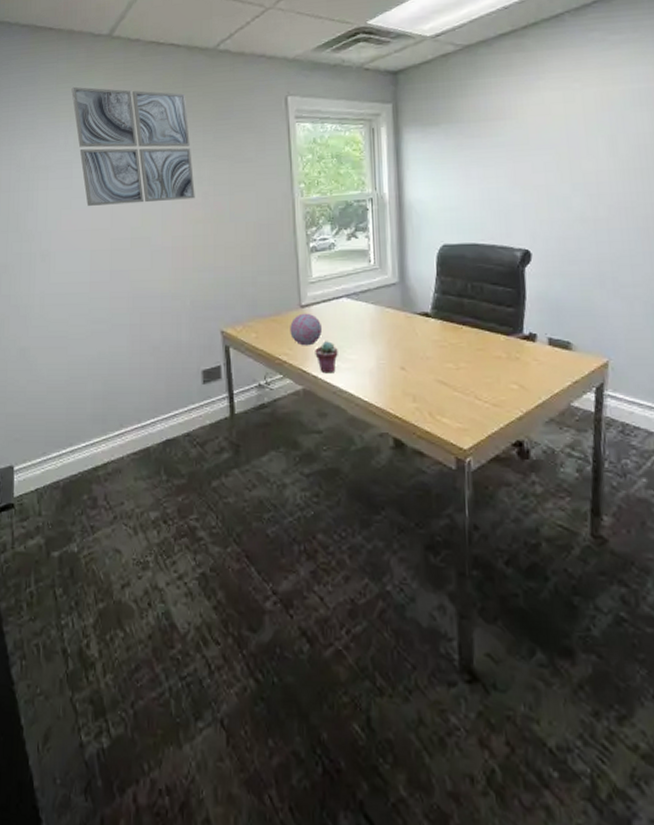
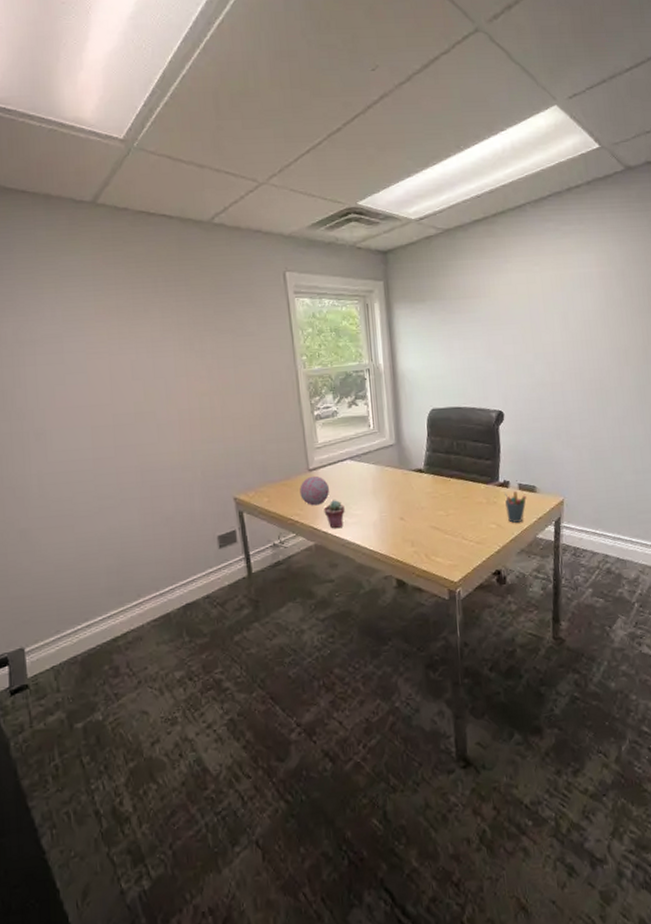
wall art: present [71,86,195,206] -> none [54,256,199,381]
pen holder: none [530,346,558,385] -> present [504,490,526,523]

